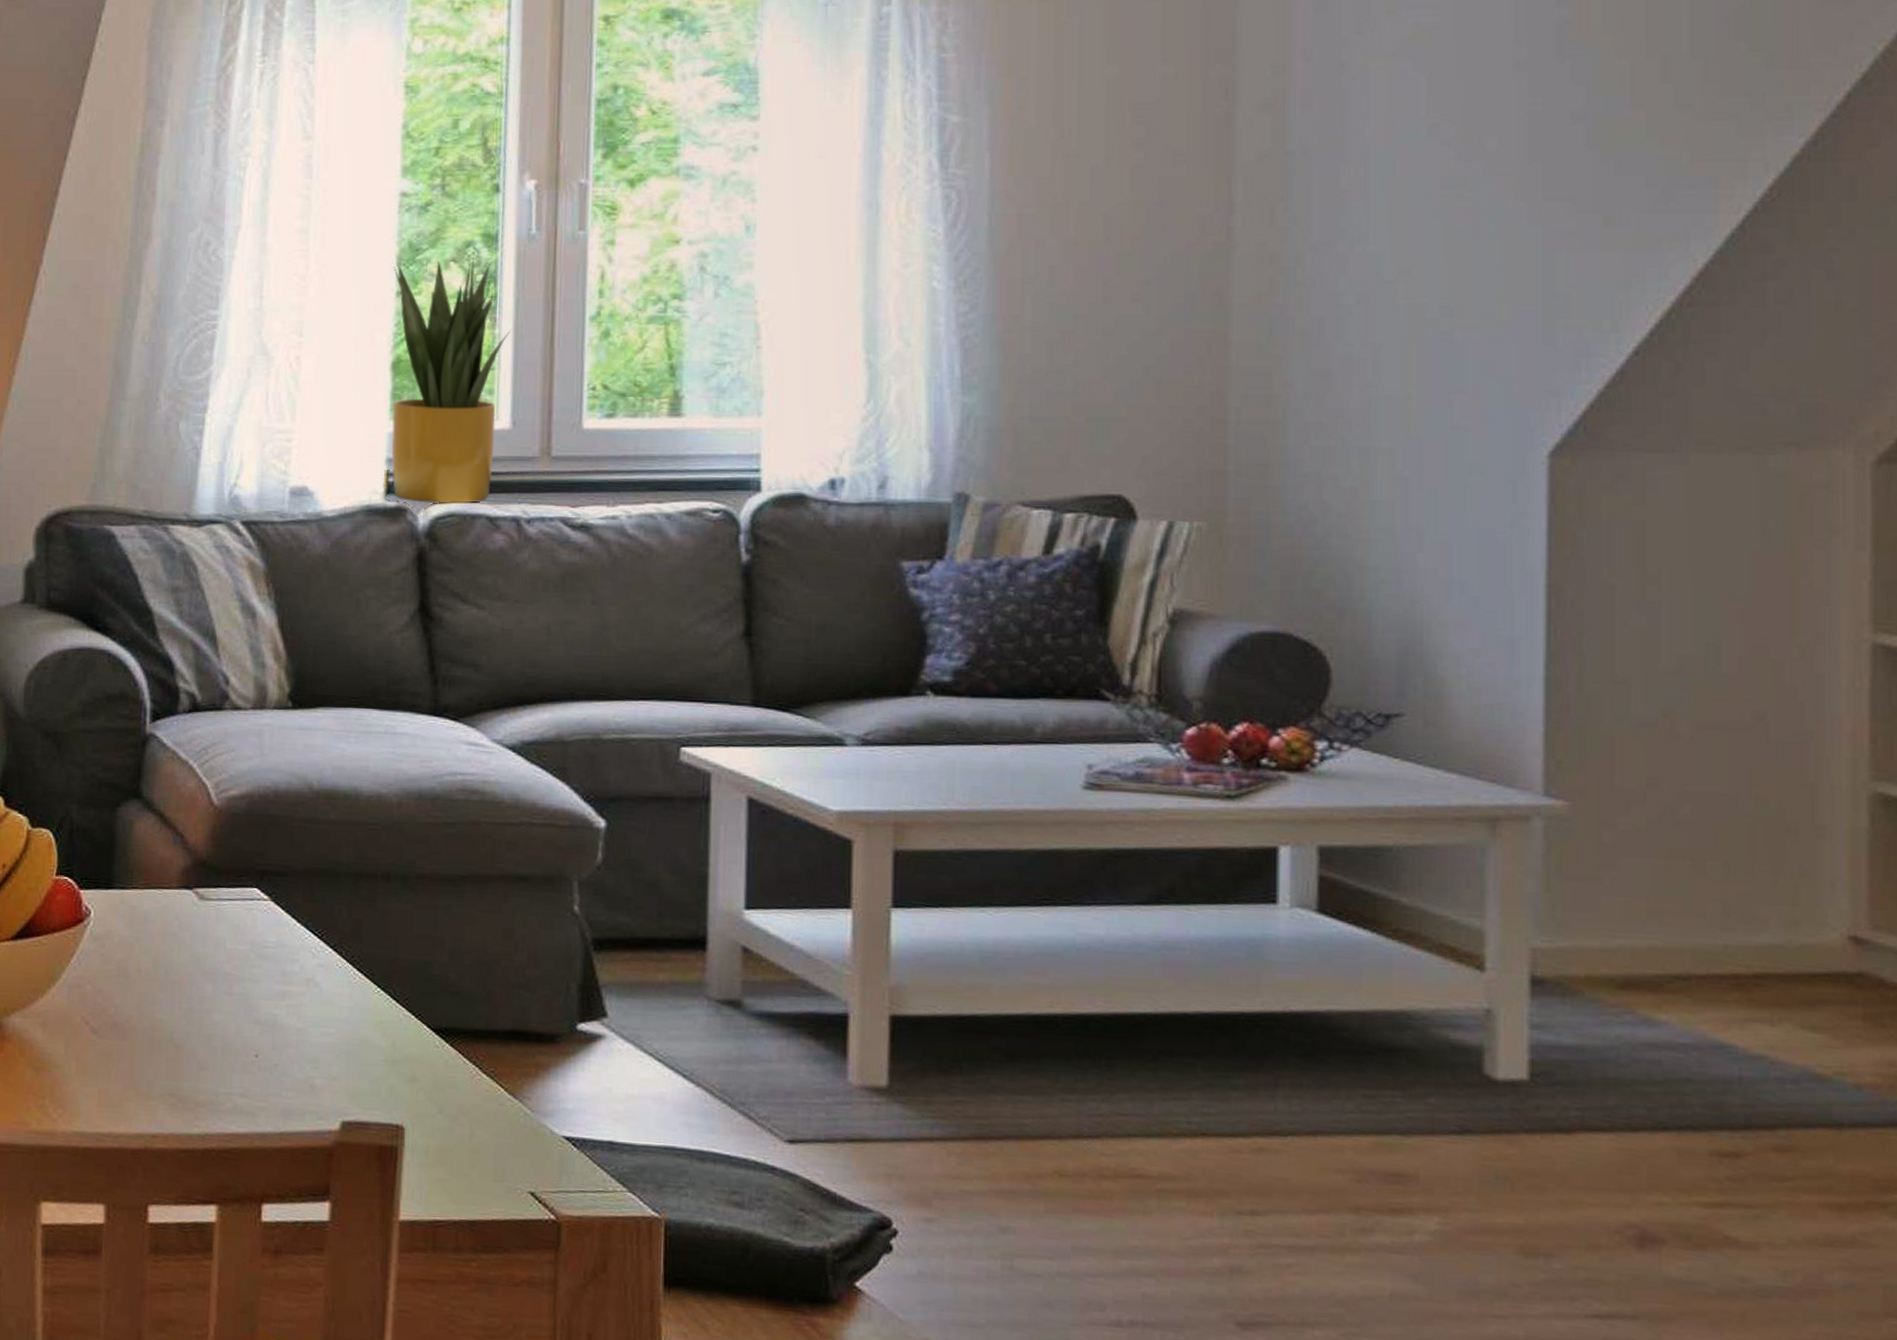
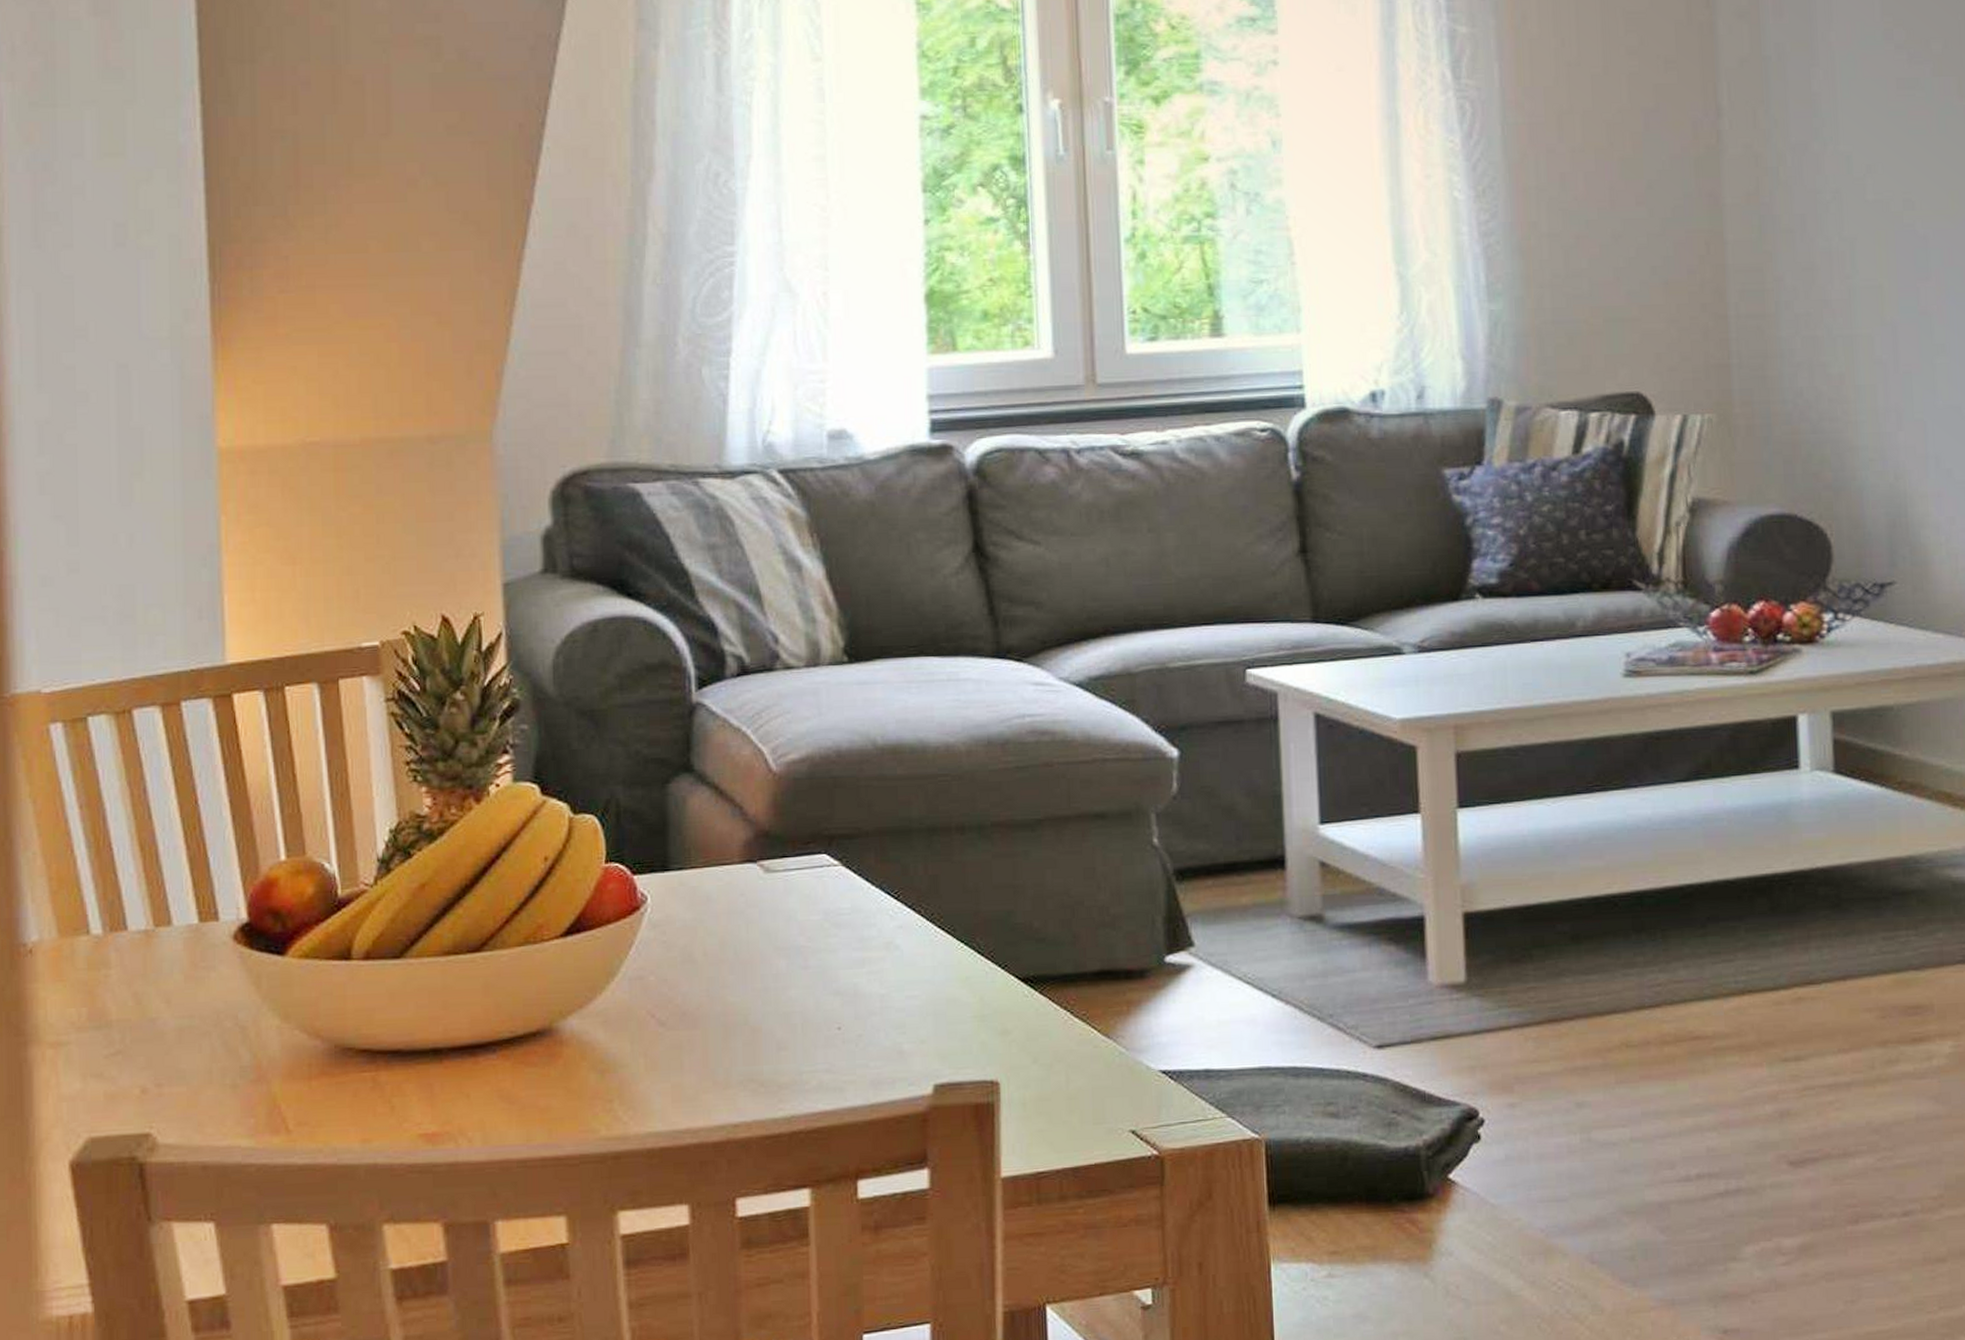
planter: present [391,252,511,504] -> none [918,176,1046,440]

